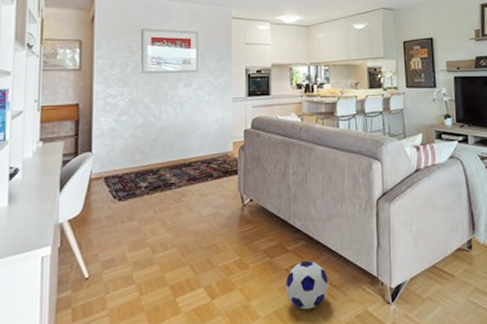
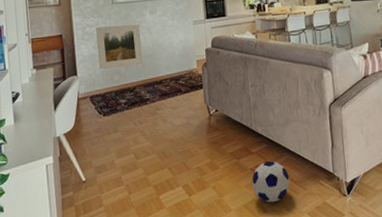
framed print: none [119,97,171,147] -> present [95,24,143,70]

